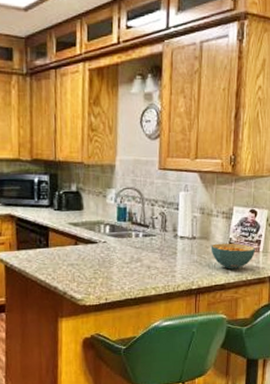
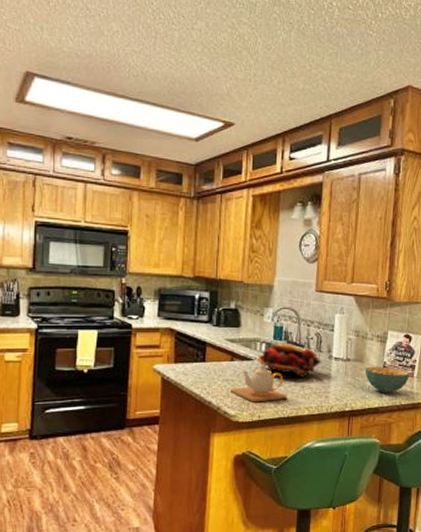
teapot: none [76,246,134,286] -> present [230,364,287,403]
fruit basket: none [101,225,166,259] -> present [257,344,321,378]

